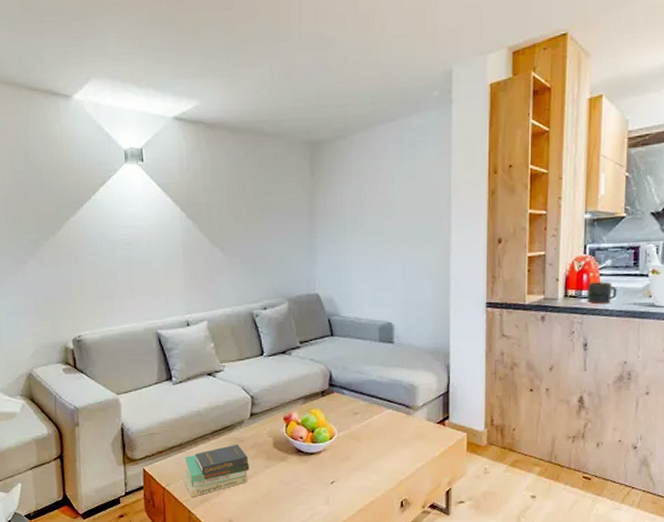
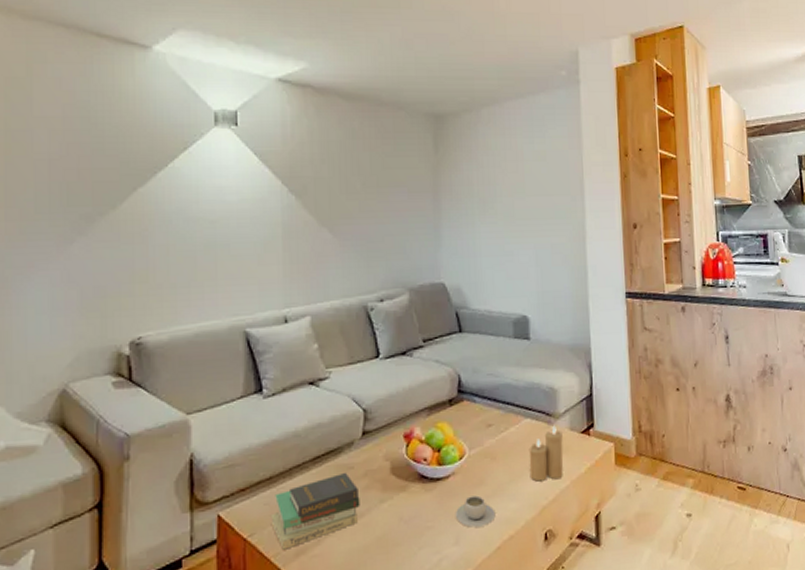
teacup: none [325,468,359,492] -> present [455,495,496,528]
candle: none [389,416,420,461] -> present [528,425,563,482]
mug: present [587,281,617,305] -> none [723,270,752,294]

